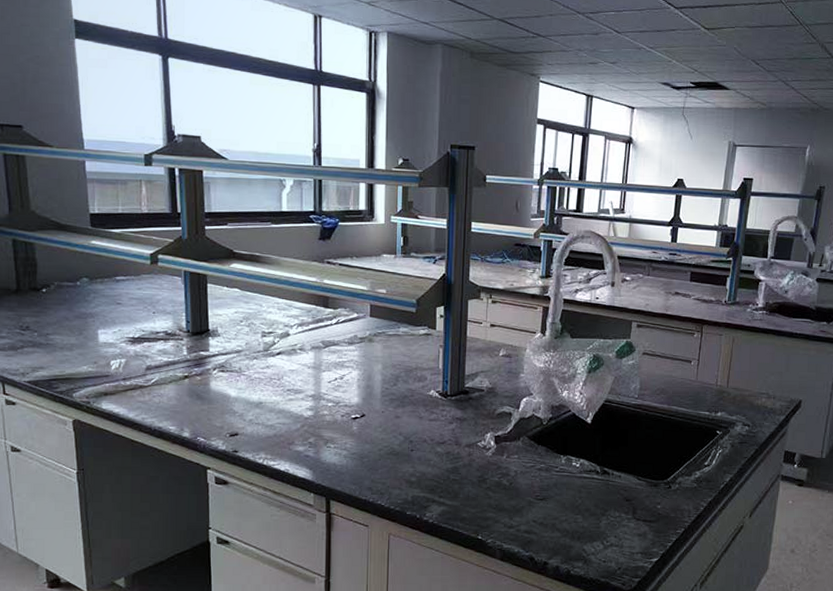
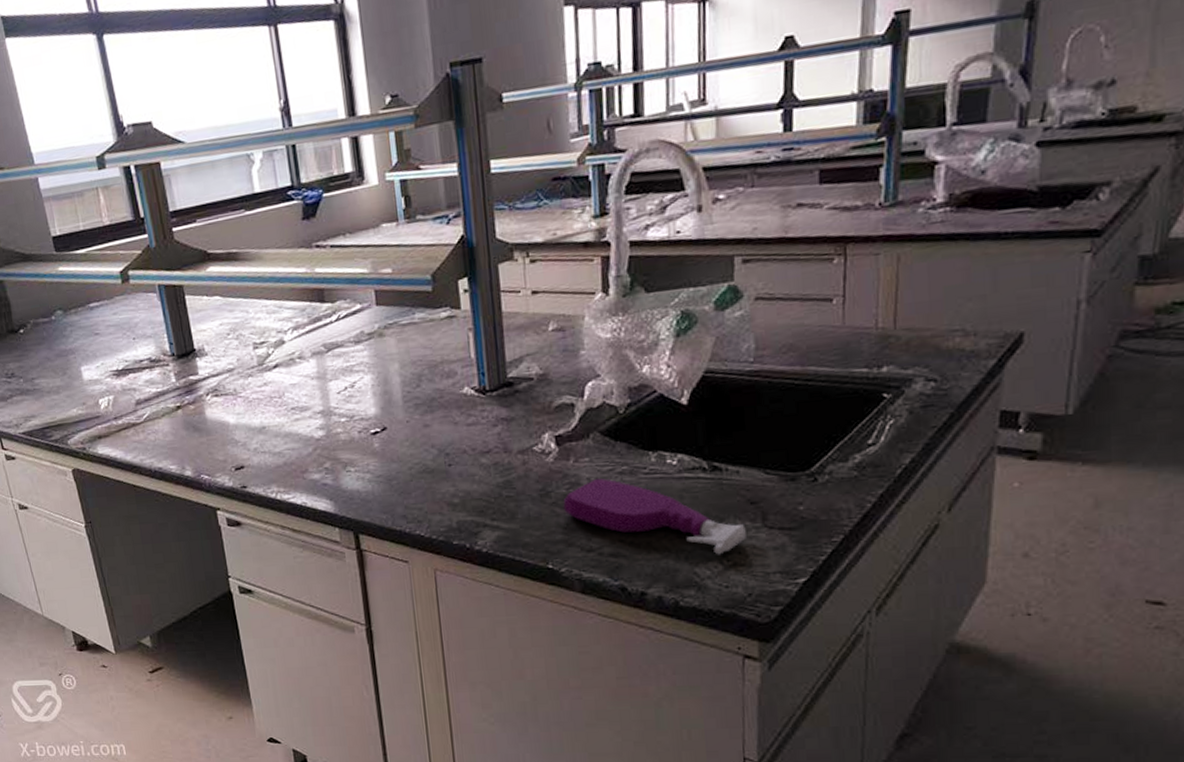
spray bottle: none [495,472,621,537] -> present [563,478,746,555]

